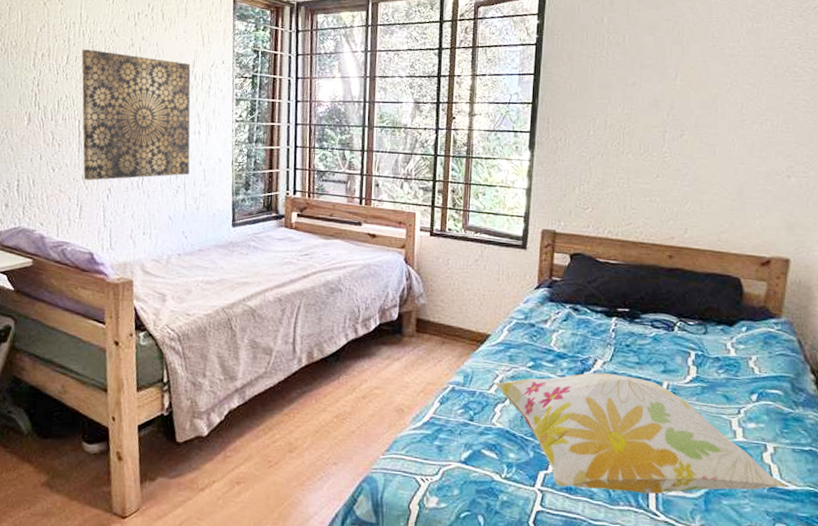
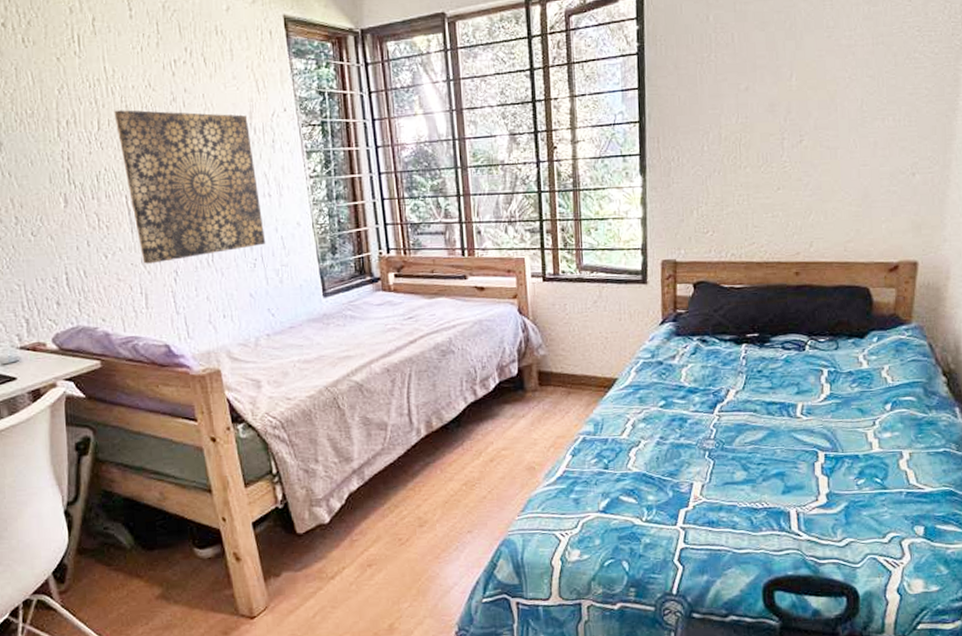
decorative pillow: present [493,372,788,494] -> none [625,402,924,522]

